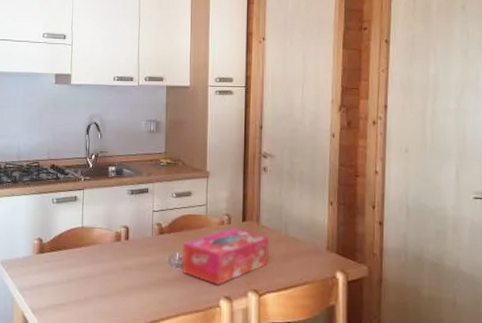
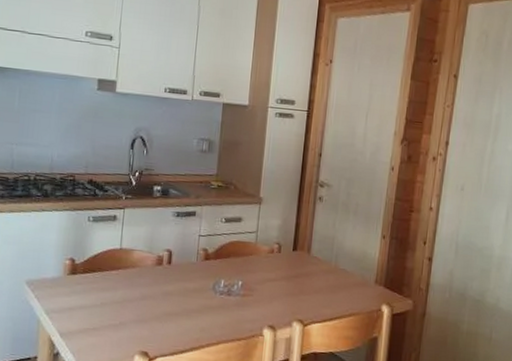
tissue box: present [182,227,270,285] -> none [227,256,319,314]

